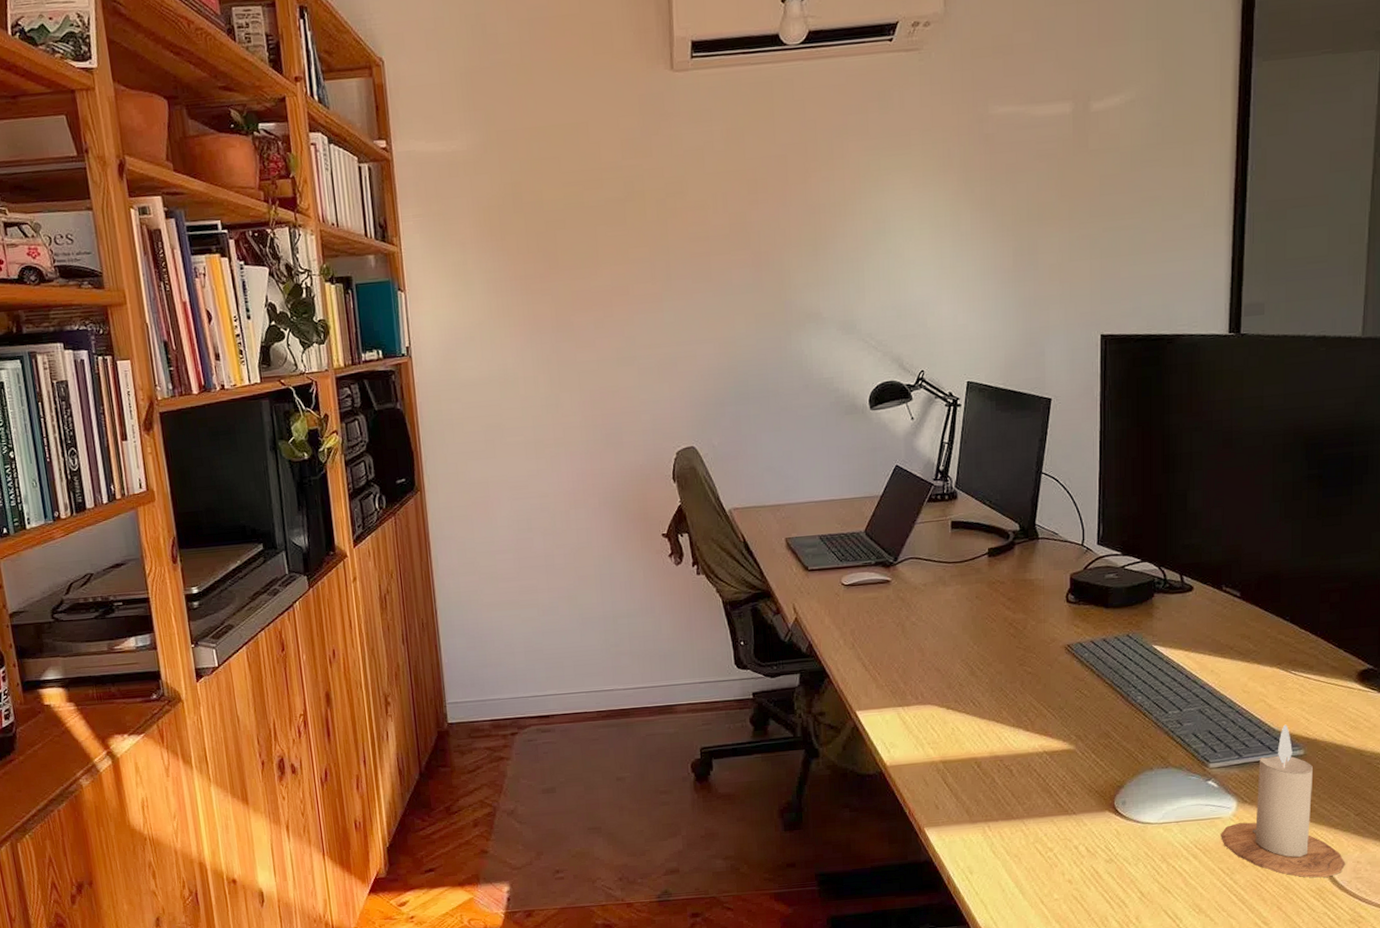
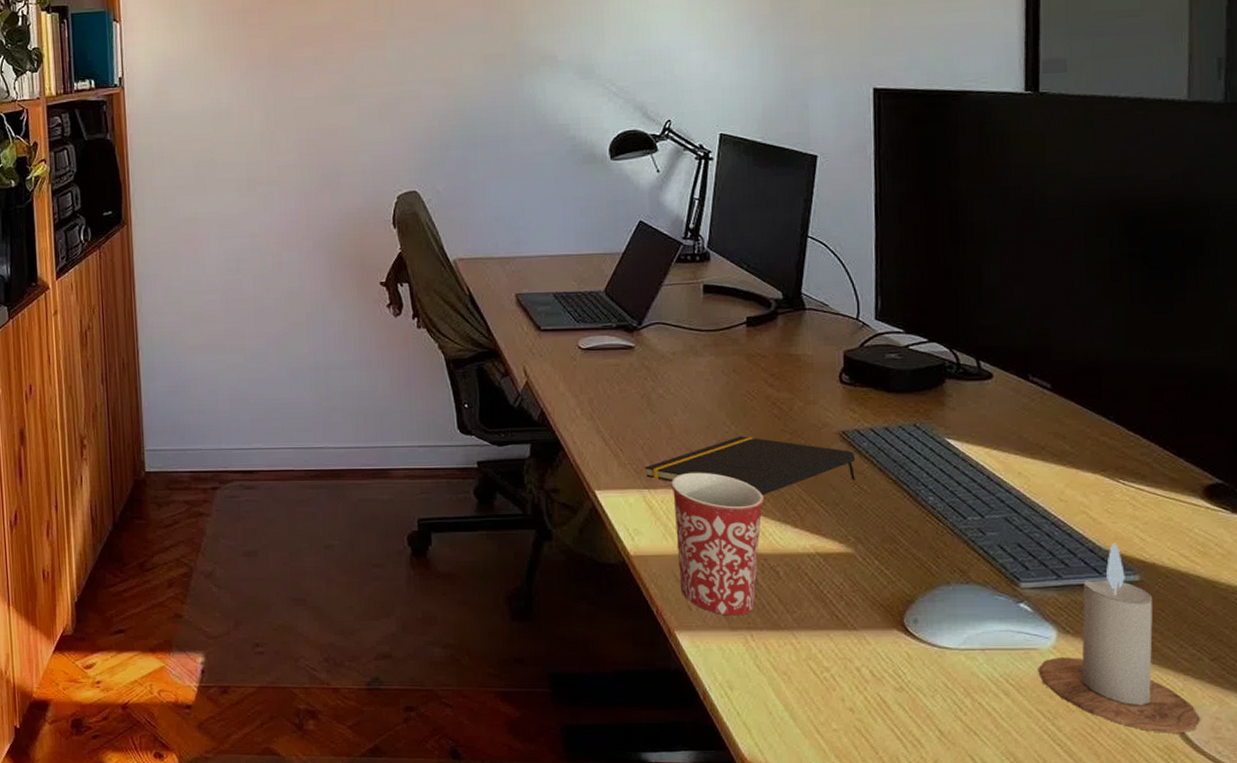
notepad: none [900,654,1078,706] -> present [645,436,856,496]
mug: none [922,688,1001,812] -> present [671,472,764,616]

